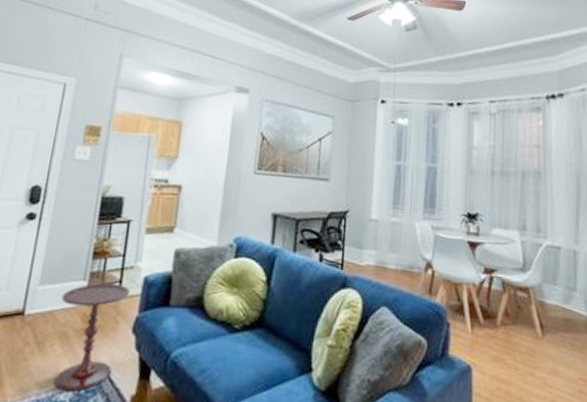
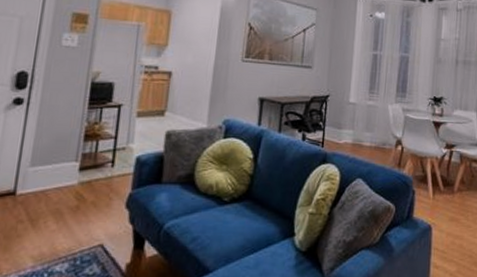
side table: present [54,283,131,391] -> none [49,164,123,262]

